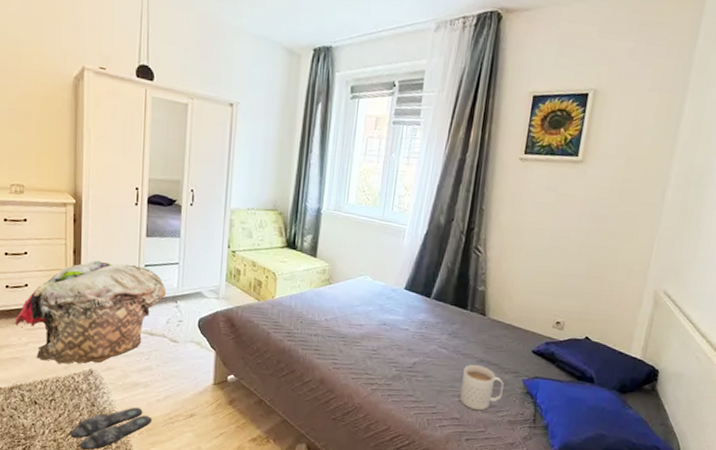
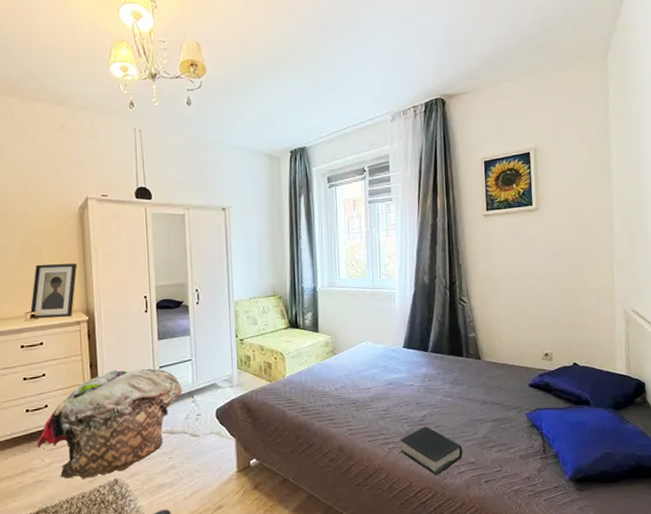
picture frame: none [14,134,68,198] -> present [29,263,78,320]
book: none [384,374,449,424] -> present [400,426,463,475]
mug: present [459,365,505,411] -> none [470,407,511,451]

